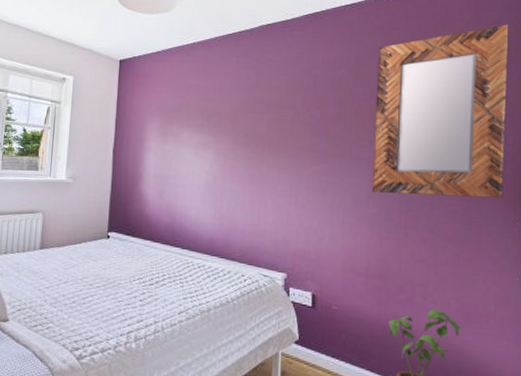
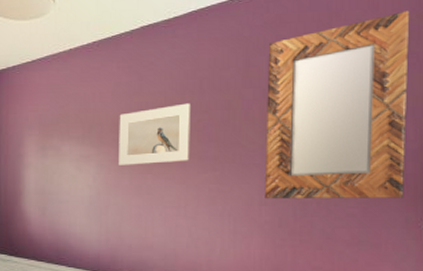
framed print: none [235,98,305,154] -> present [119,103,192,165]

